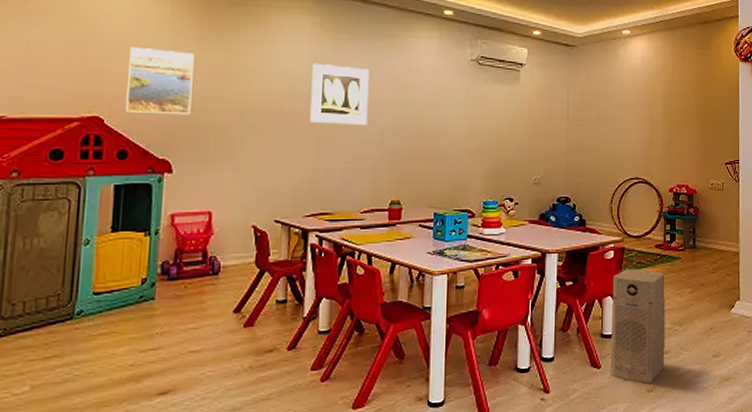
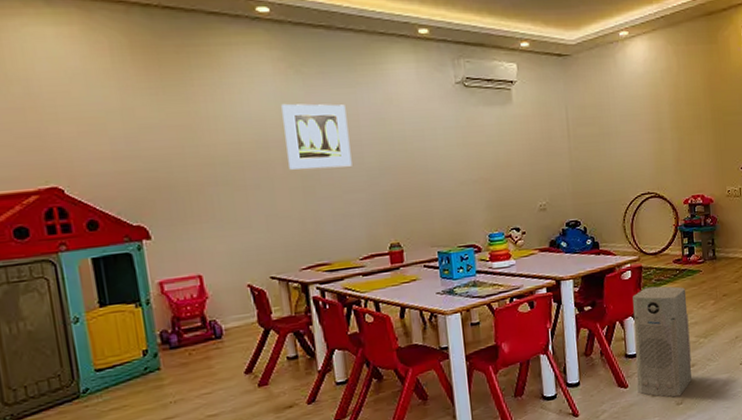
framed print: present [126,46,194,115] -> none [75,105,157,180]

